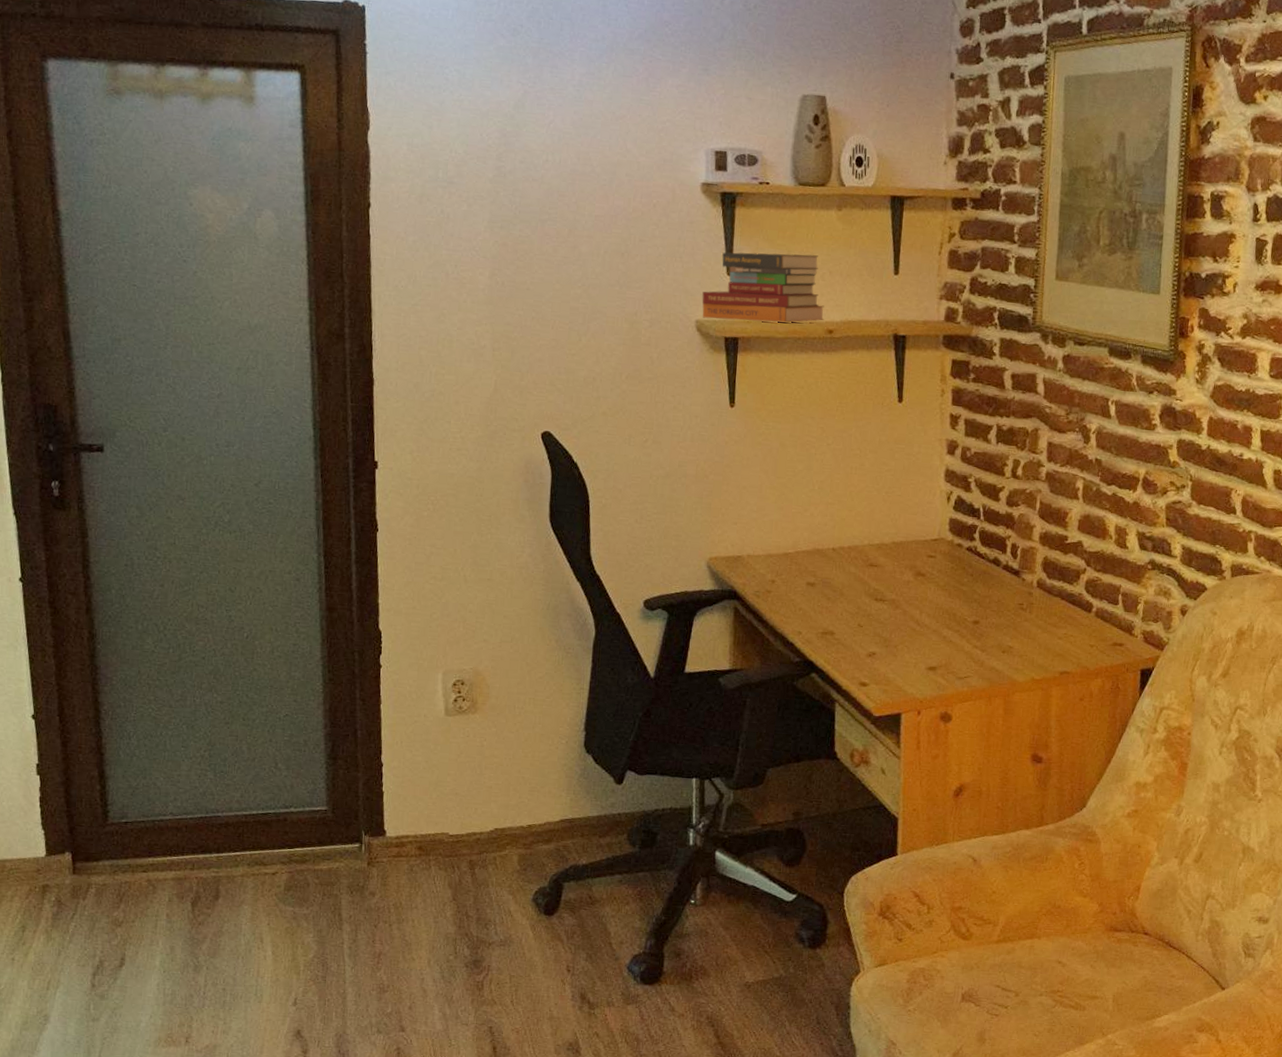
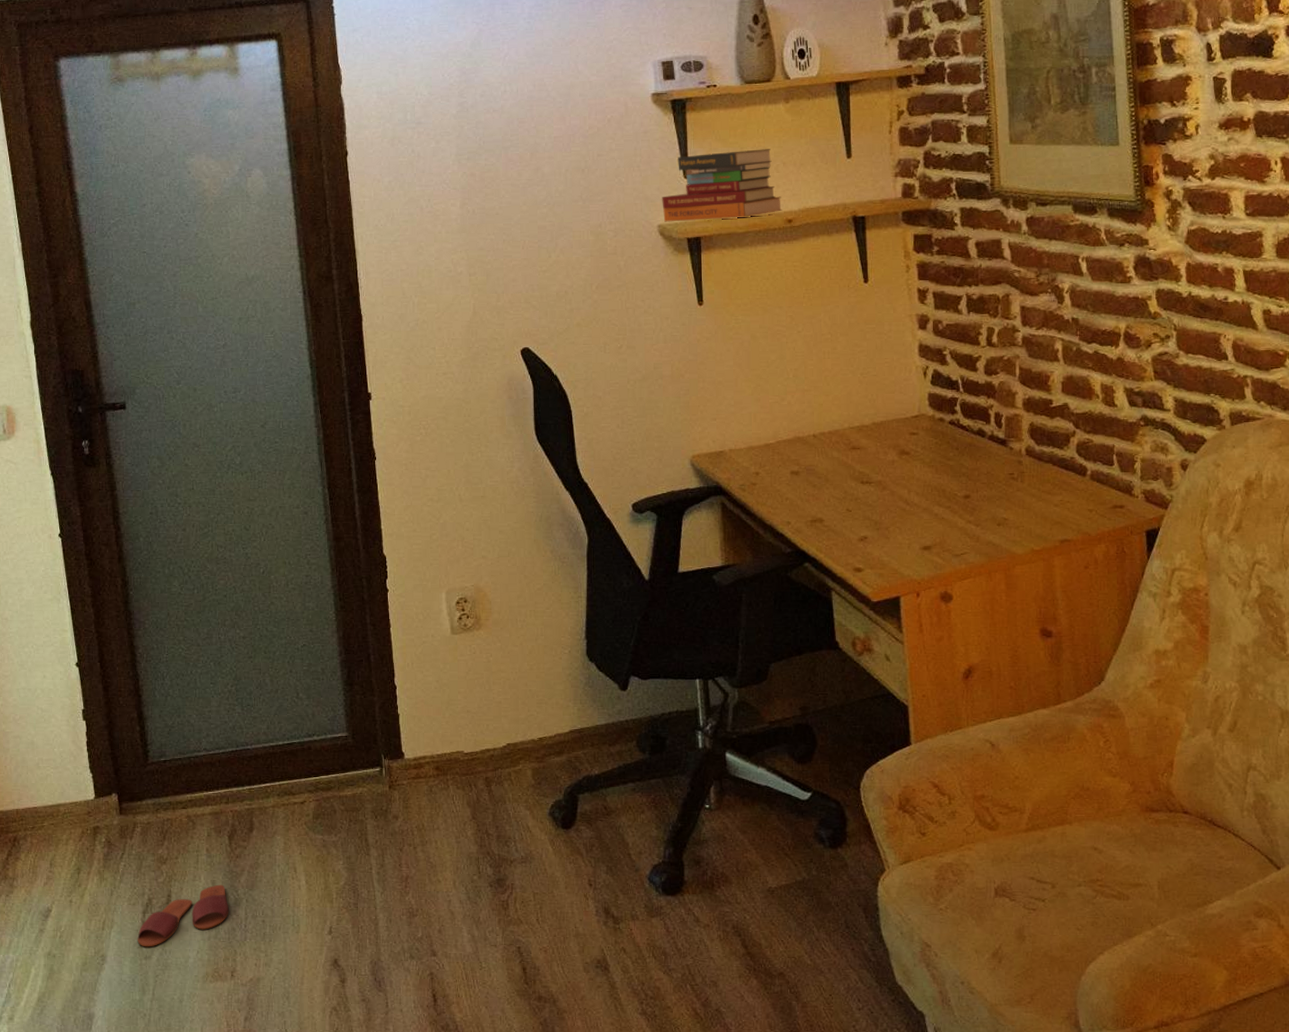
slippers: none [85,950,188,1010] -> present [137,884,229,947]

